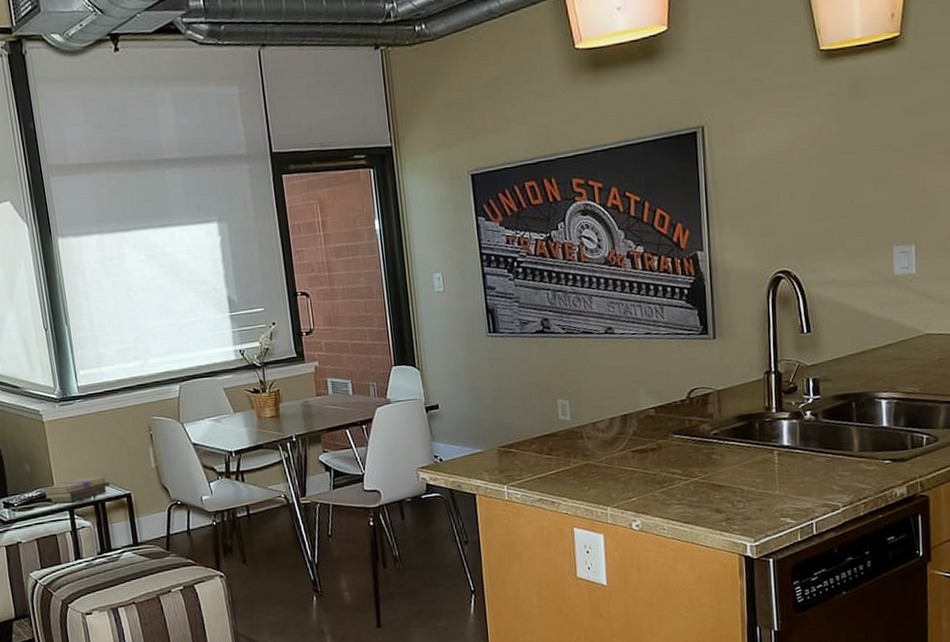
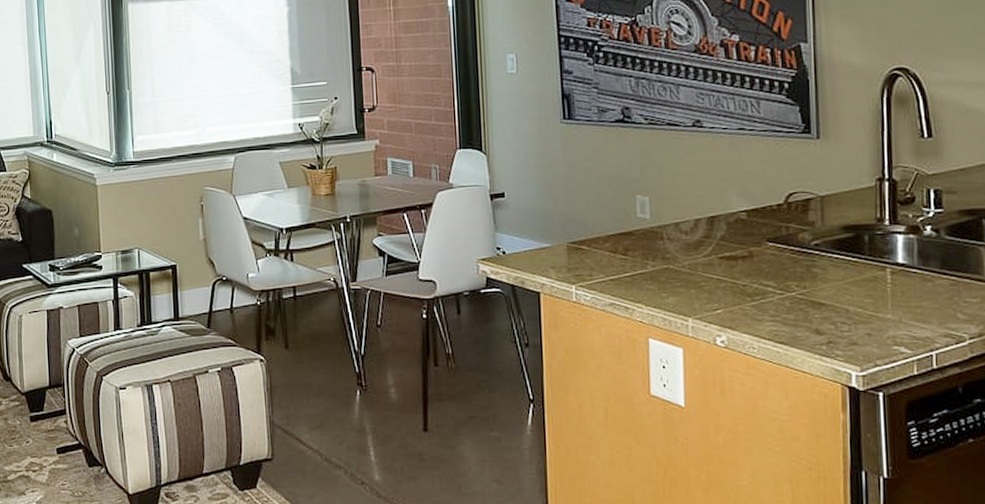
books: present [43,476,110,504] -> none [90,245,156,271]

